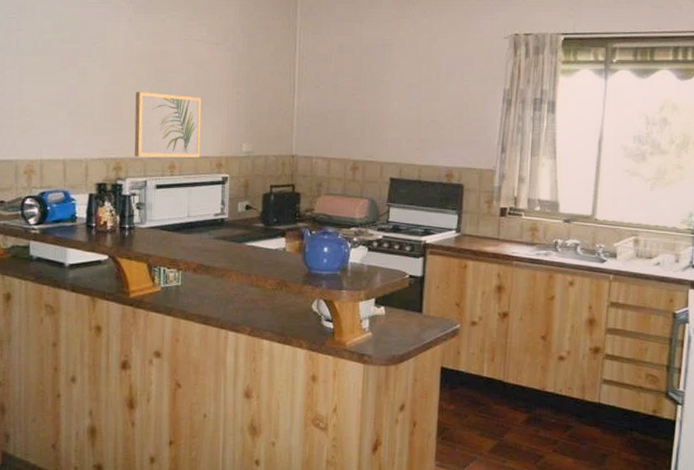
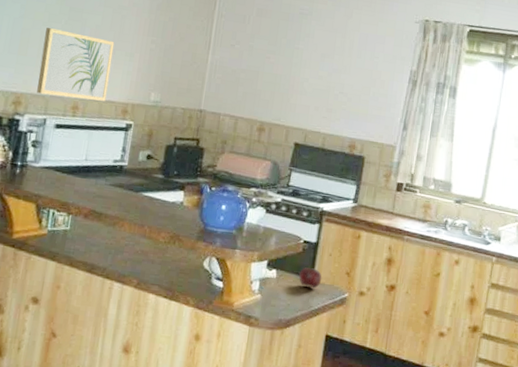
apple: none [407,300,432,322] -> present [298,266,322,289]

